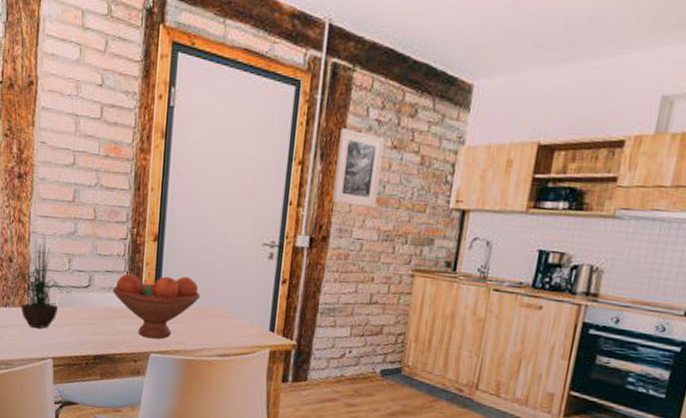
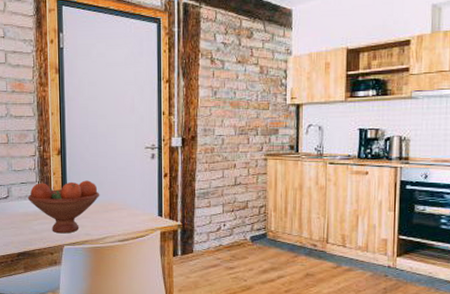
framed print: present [332,128,384,209] -> none [196,51,230,111]

